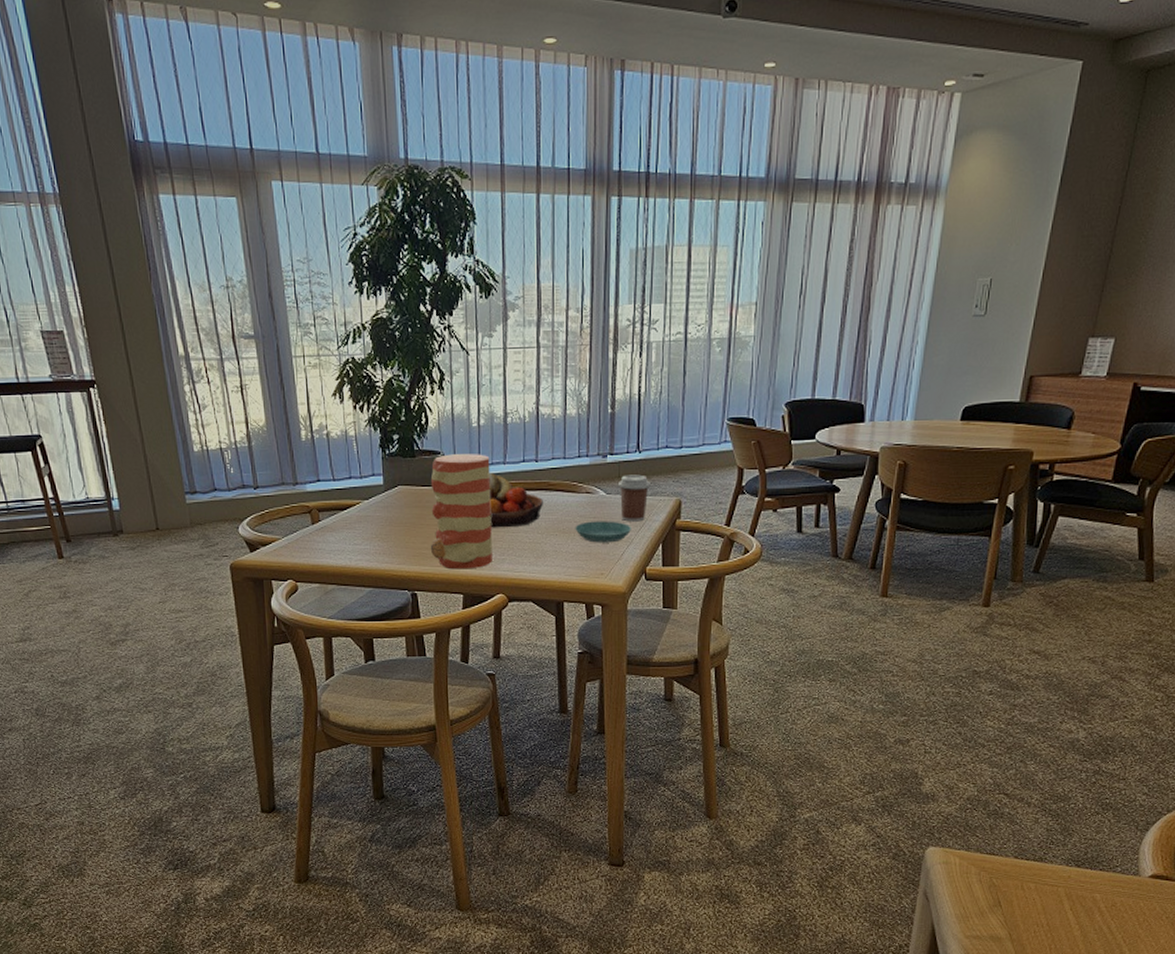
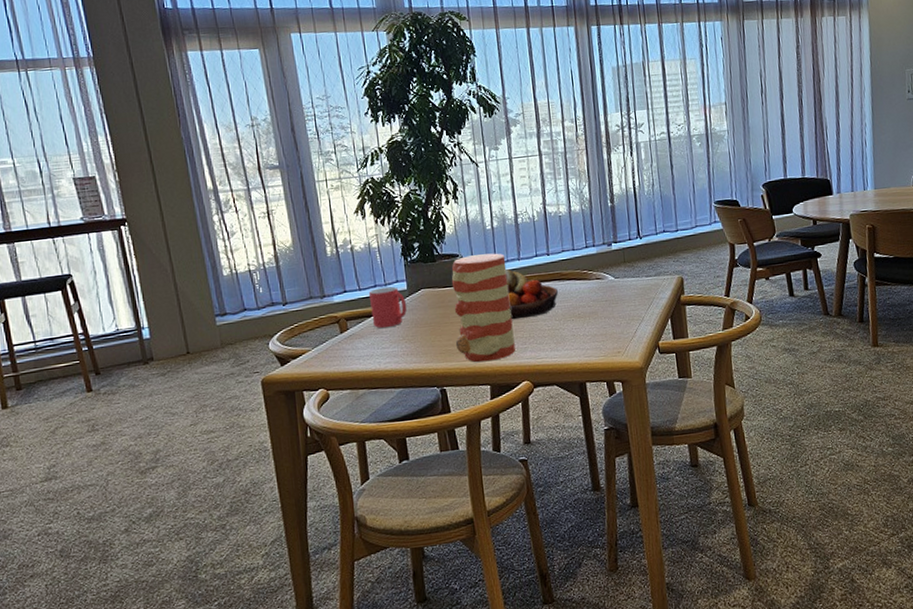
mug: none [342,480,382,524] -> present [368,286,407,328]
saucer: present [575,521,631,543] -> none [589,302,641,324]
coffee cup: present [617,474,651,522] -> none [624,258,654,302]

